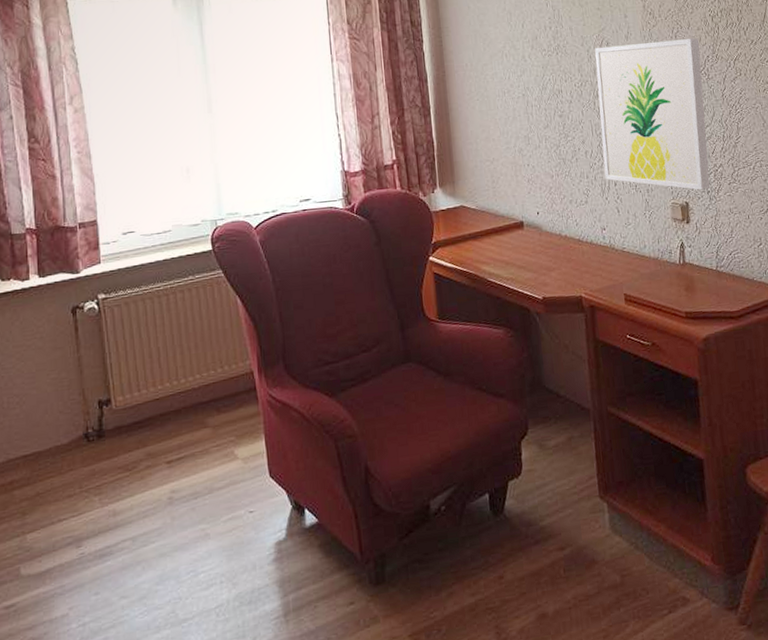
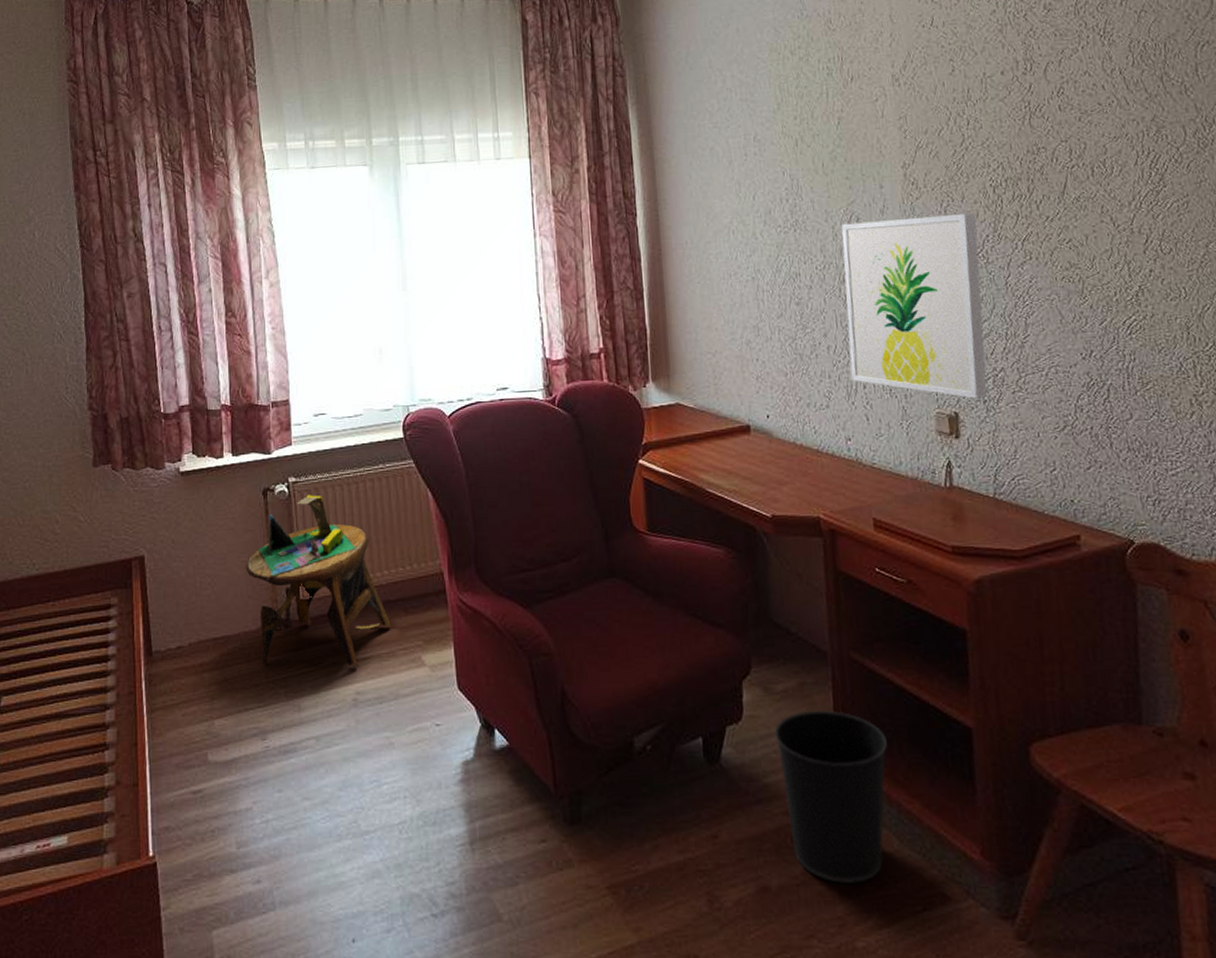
side table: none [55,309,204,476] -> present [245,495,391,667]
wastebasket: none [548,458,639,602] -> present [774,710,888,885]

